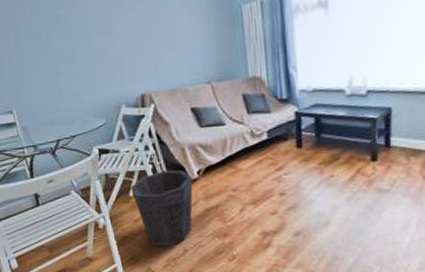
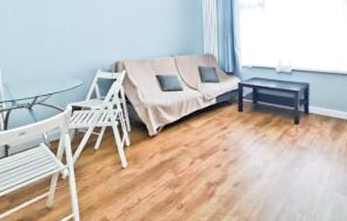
waste bin: present [131,170,193,247] -> none [97,126,153,197]

